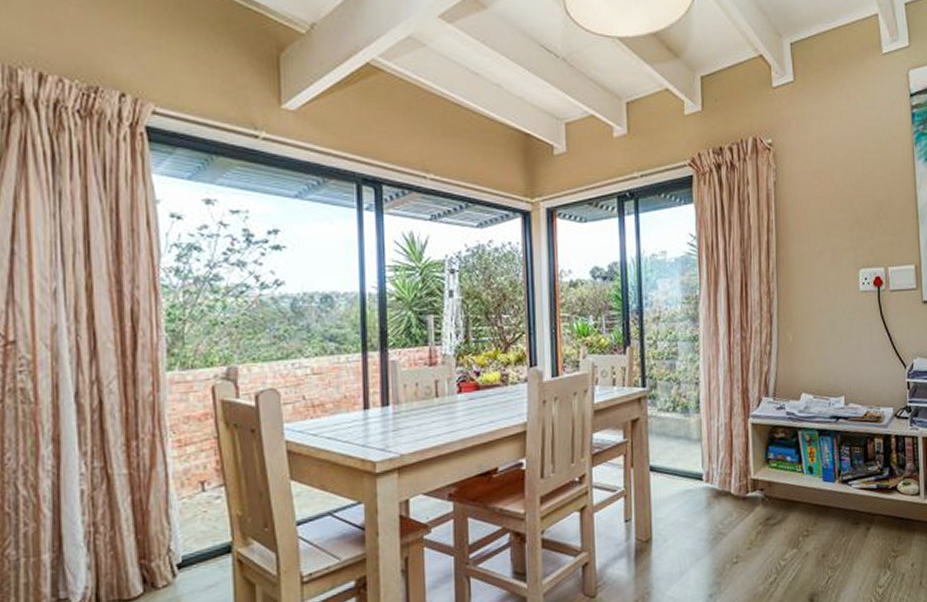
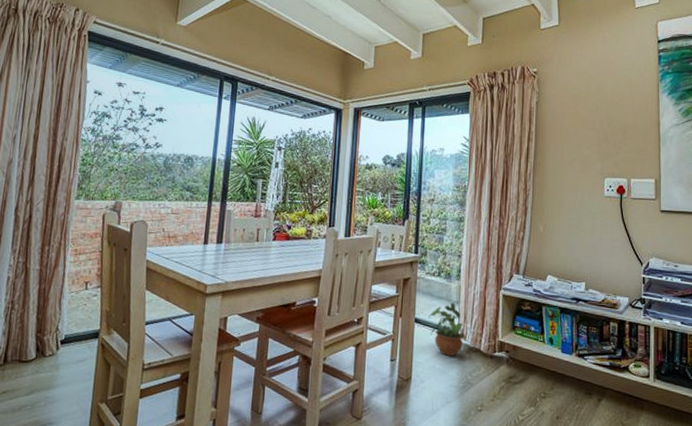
potted plant: none [665,441,712,506] -> present [428,302,466,356]

